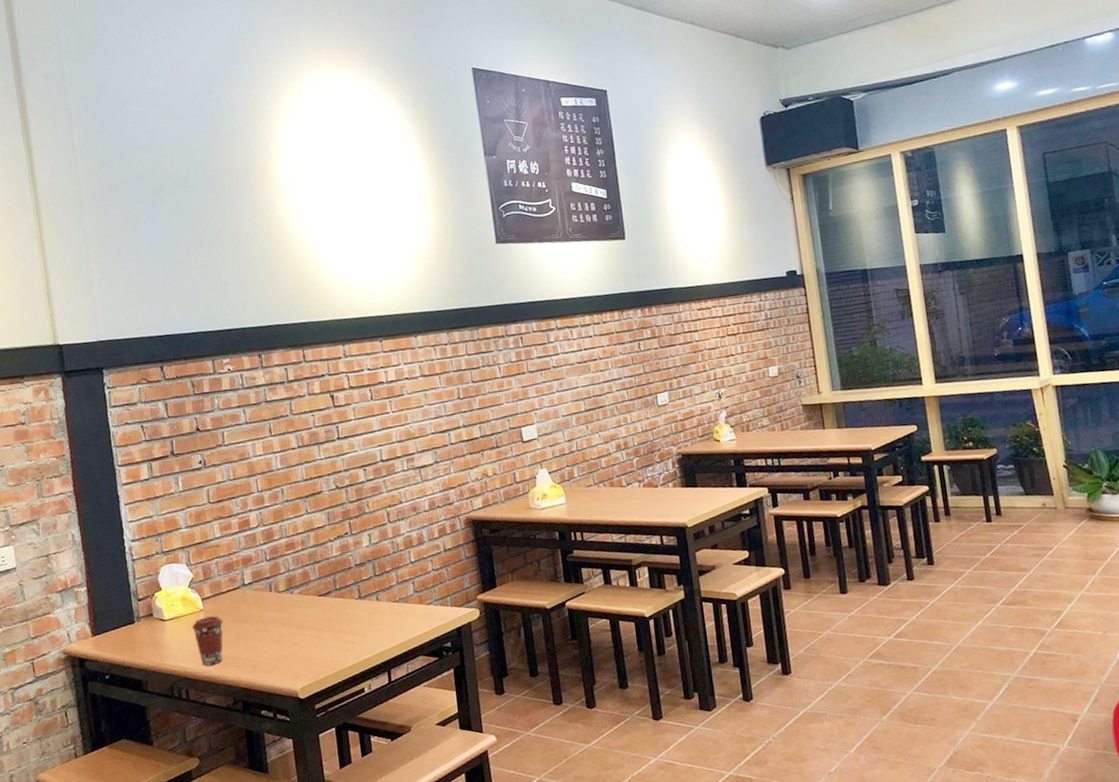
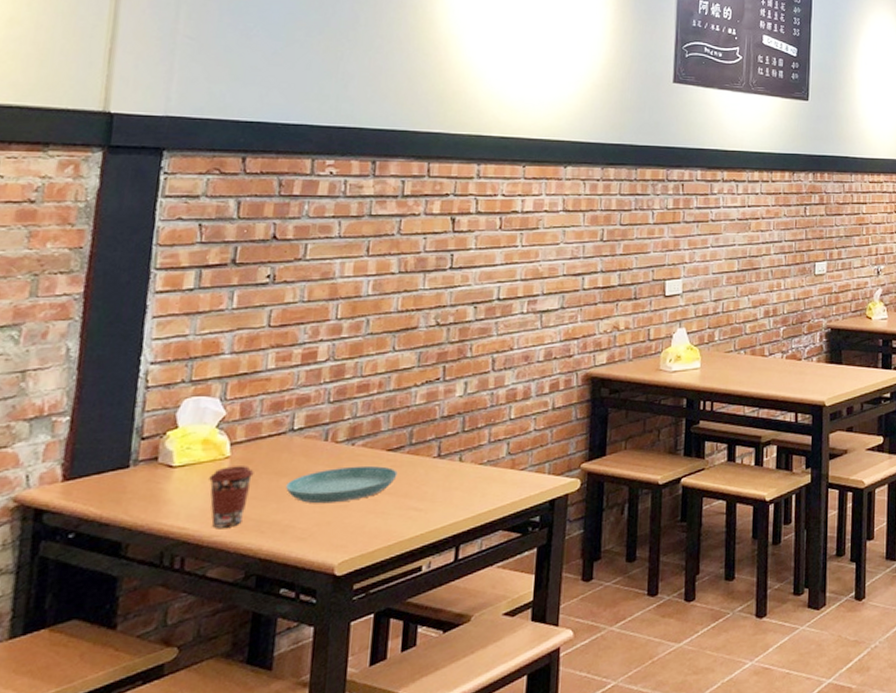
saucer: none [248,609,331,643] -> present [286,465,398,504]

